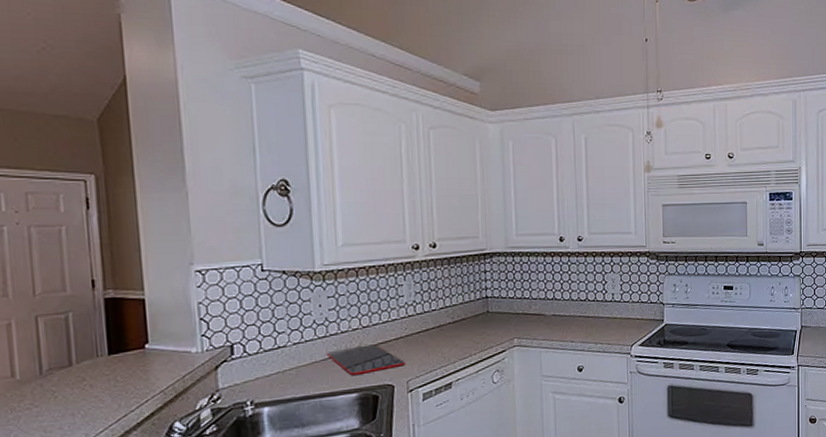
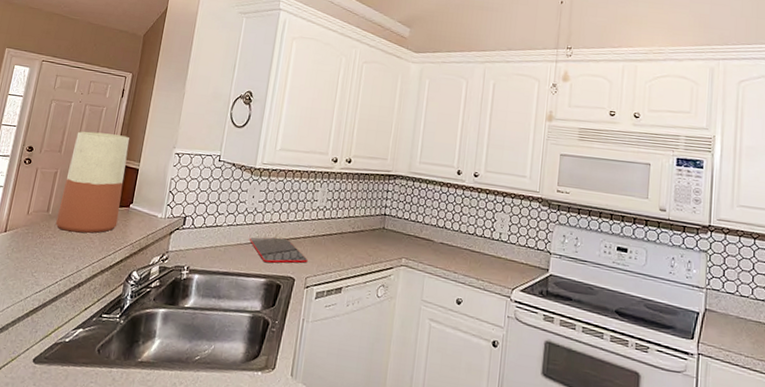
vase: none [26,259,133,396] -> present [56,131,129,233]

